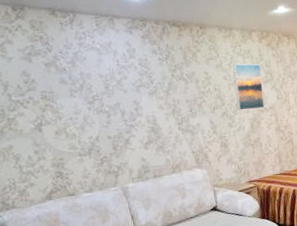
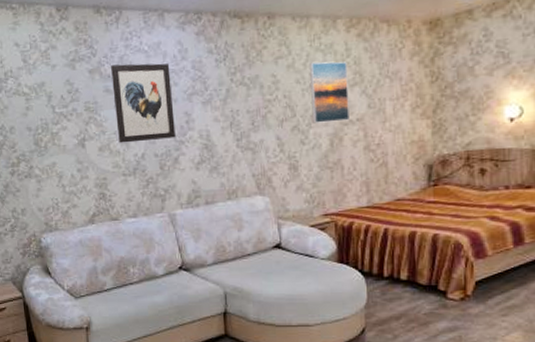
wall art: none [66,59,126,128] -> present [111,63,176,144]

